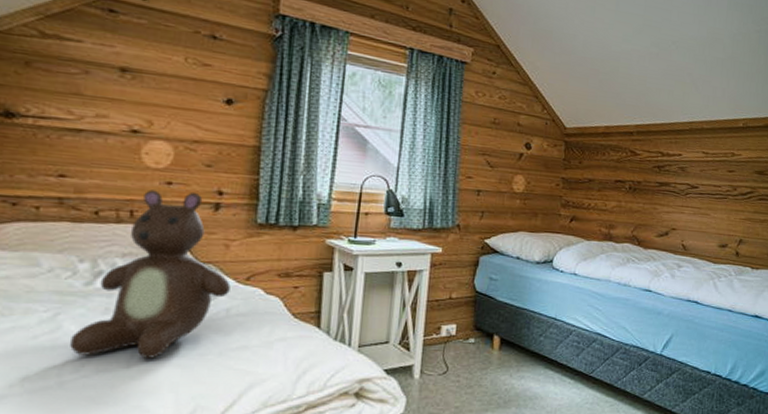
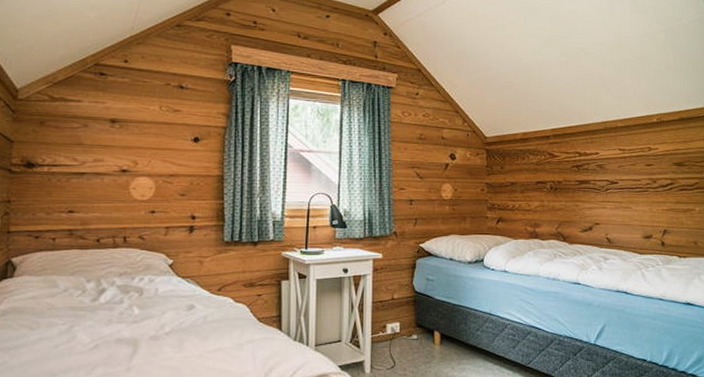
teddy bear: present [69,189,231,358] -> none [82,218,206,361]

